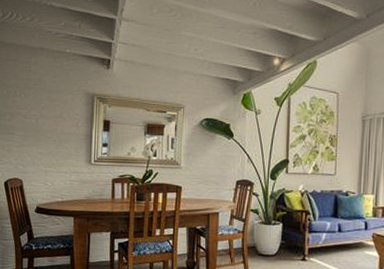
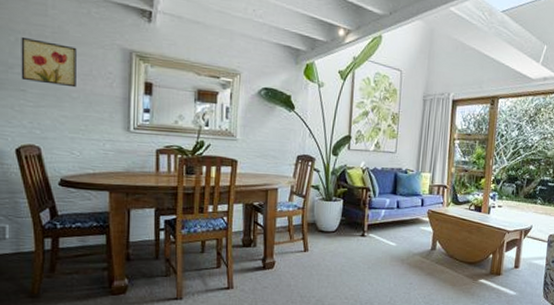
wall art: none [10,90,52,129] -> present [21,36,77,88]

